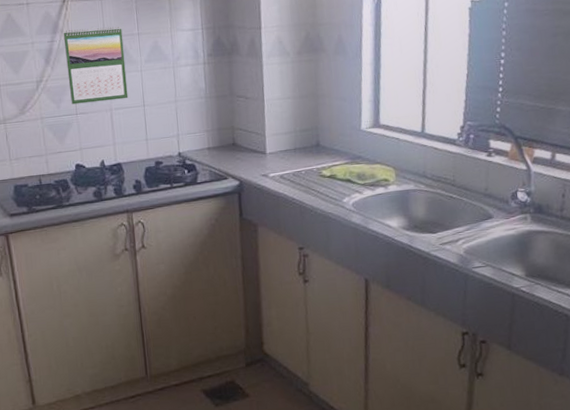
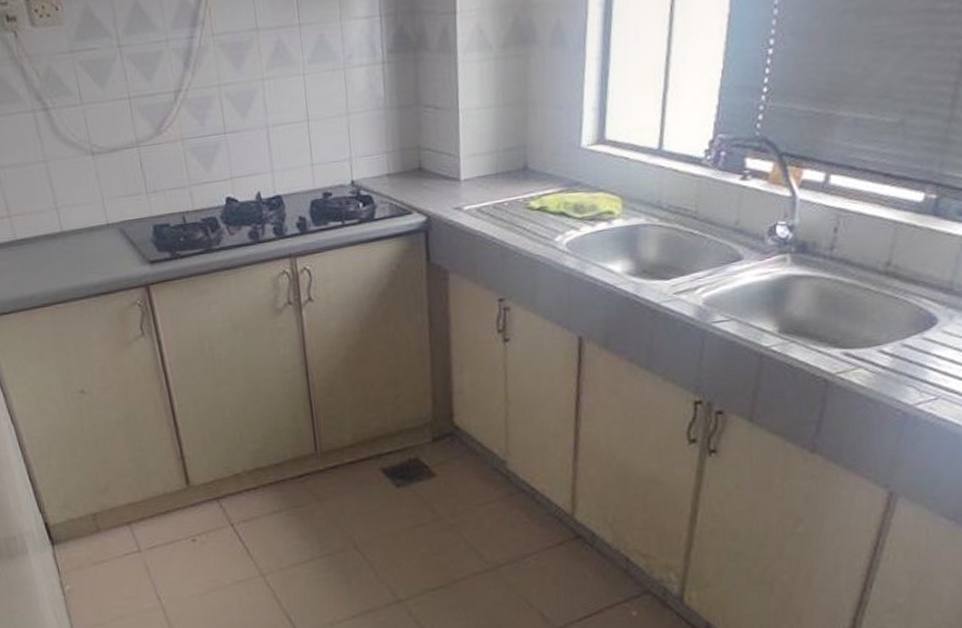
calendar: present [63,26,128,105] -> none [204,15,288,121]

